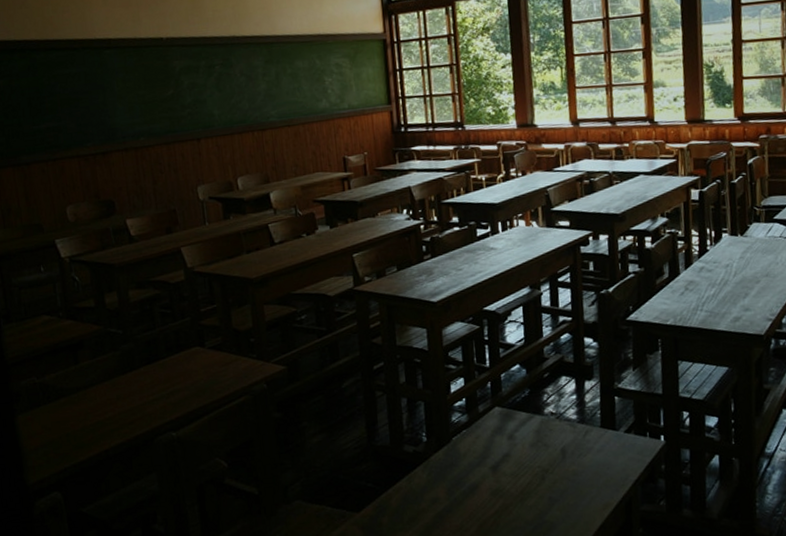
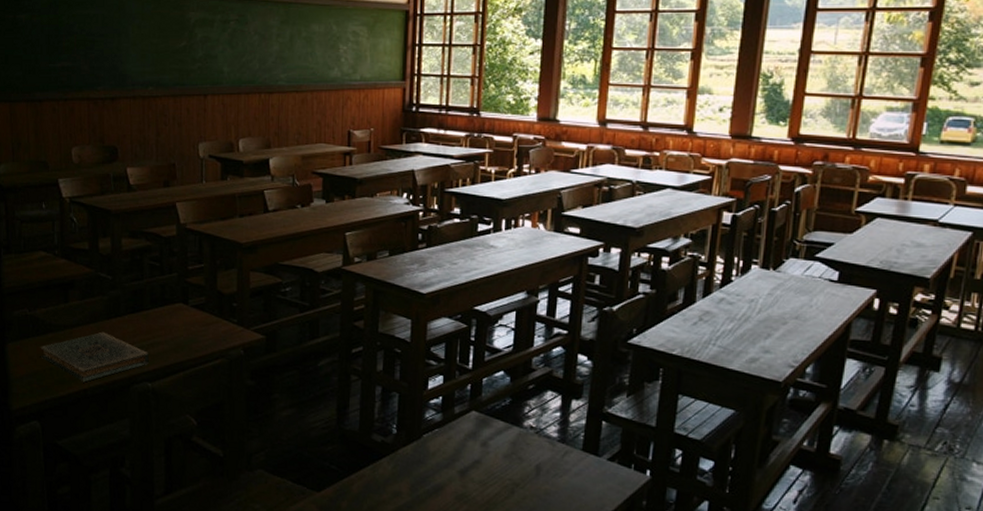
book: none [53,387,172,443] -> present [40,331,150,382]

